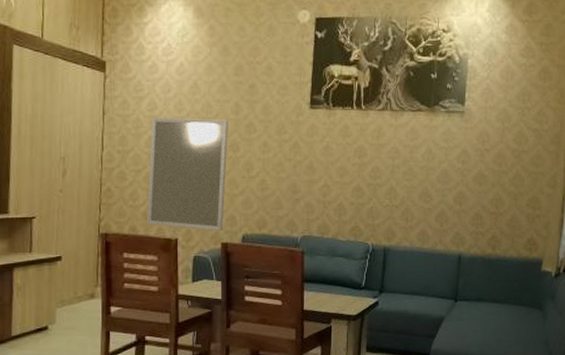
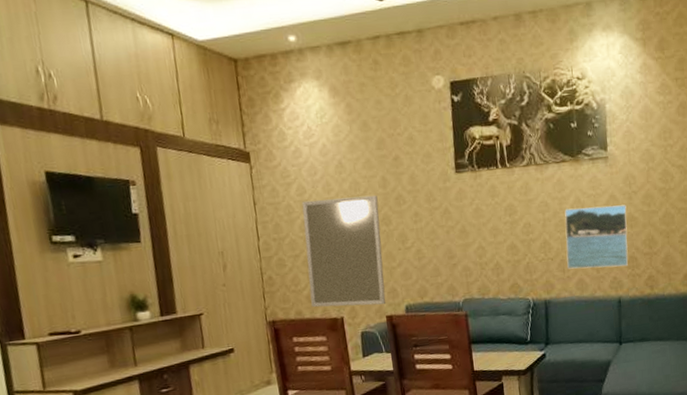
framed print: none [411,158,477,223] -> present [564,204,629,270]

